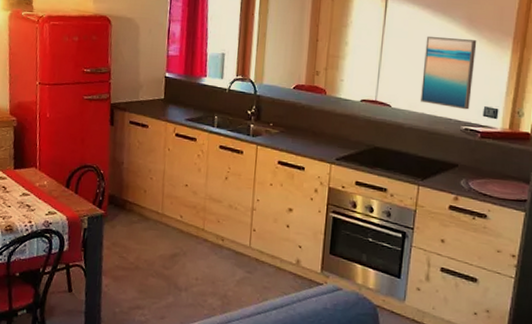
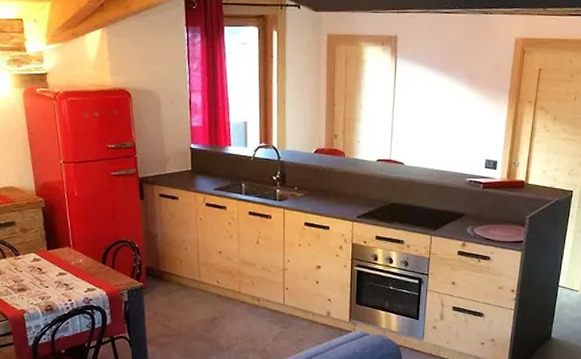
wall art: present [421,36,477,110] -> none [430,96,478,163]

